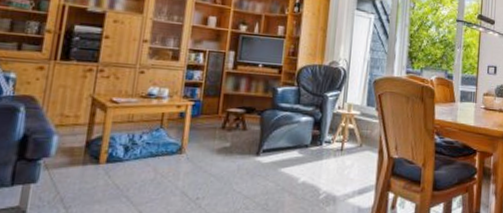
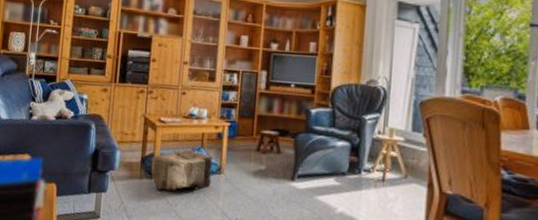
pouf: none [98,131,173,176] -> present [151,150,213,191]

